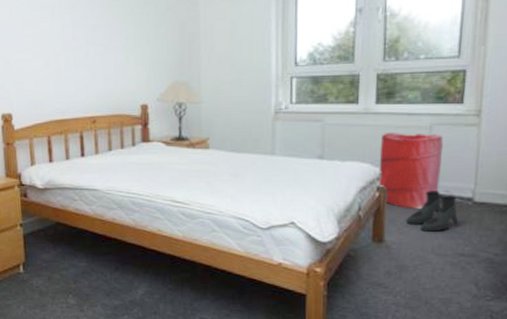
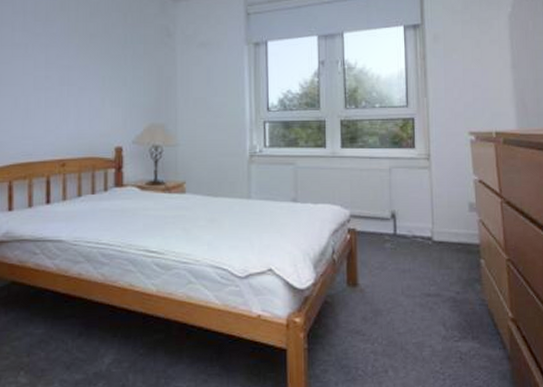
laundry hamper: present [379,133,444,209] -> none [348,175,403,250]
boots: present [406,191,459,232] -> none [376,231,423,273]

